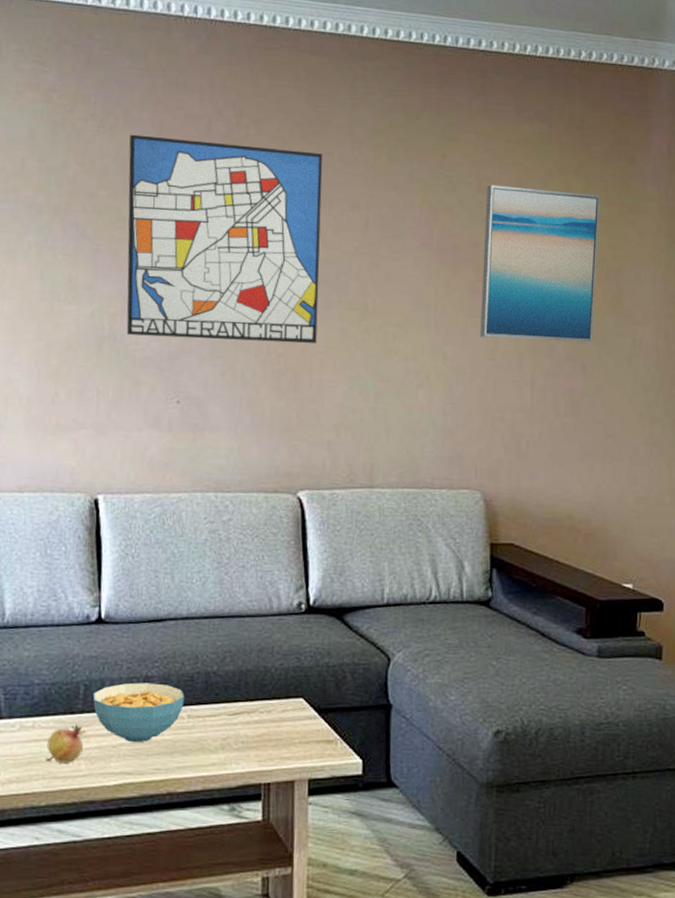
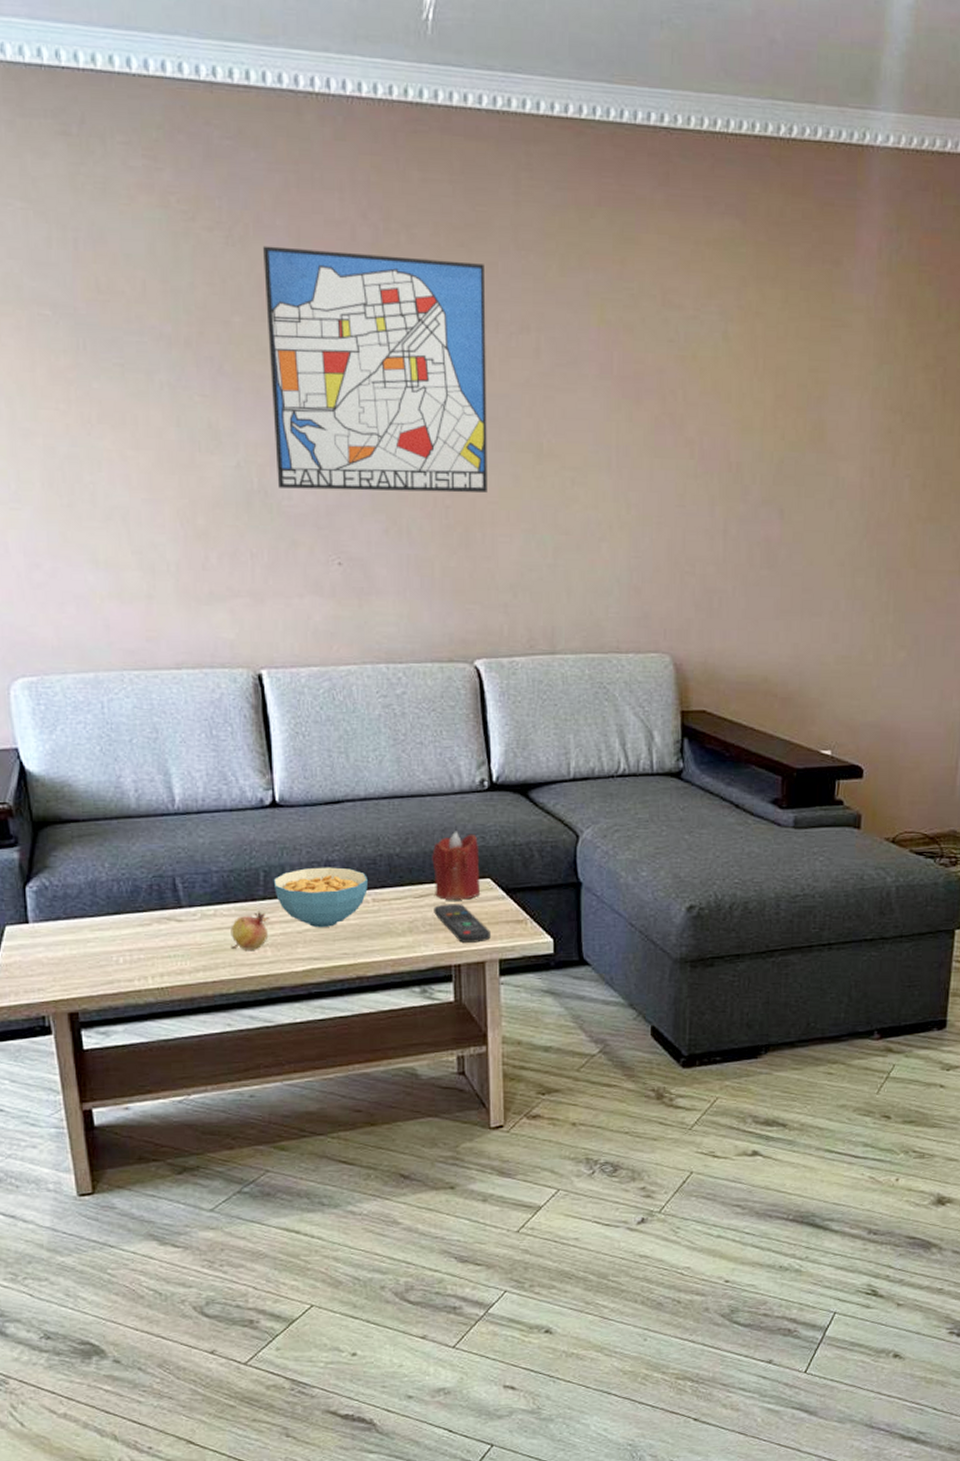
remote control: none [246,722,301,762] -> present [434,904,491,943]
candle: none [248,651,294,719] -> present [432,831,480,900]
wall art: present [480,184,601,343] -> none [667,297,802,483]

